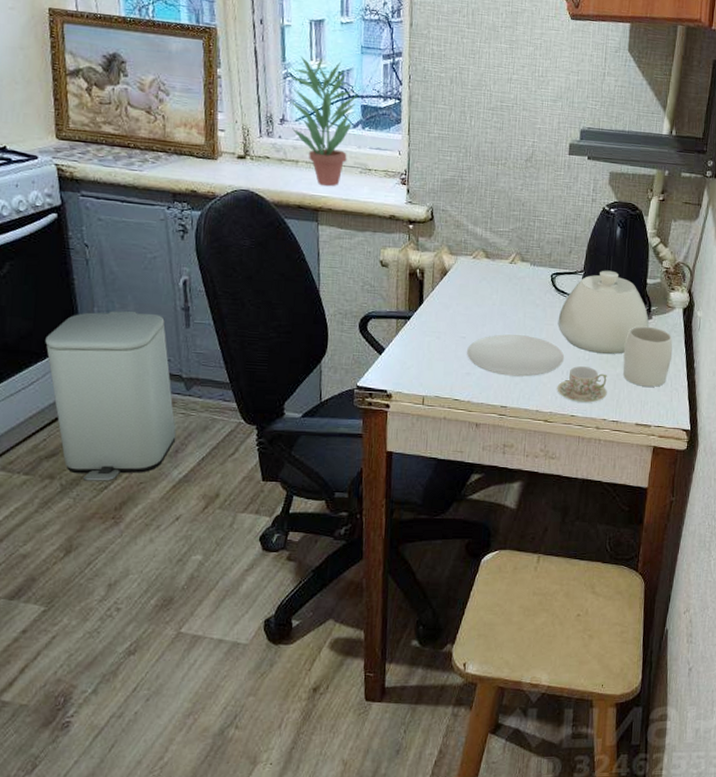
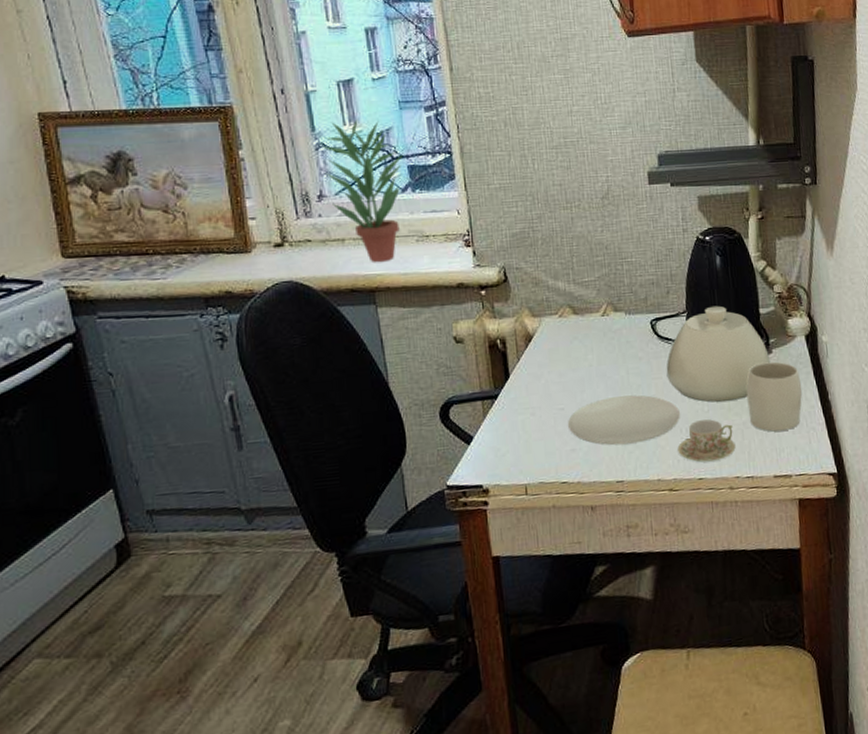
pedal bin: present [45,310,176,482] -> none [74,440,242,655]

